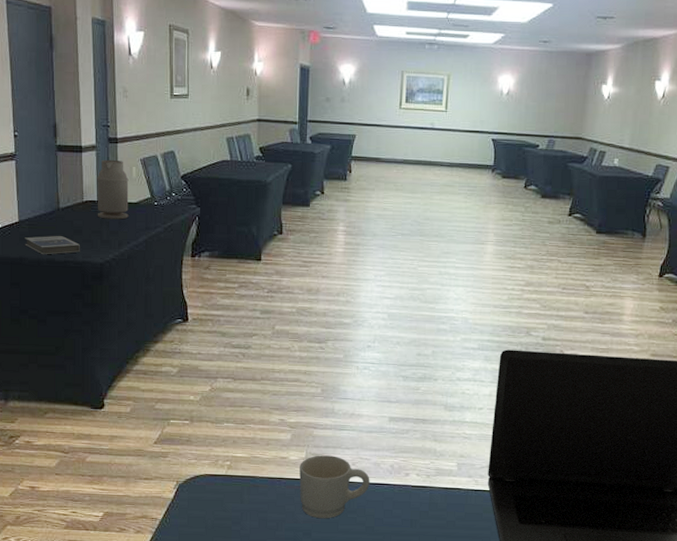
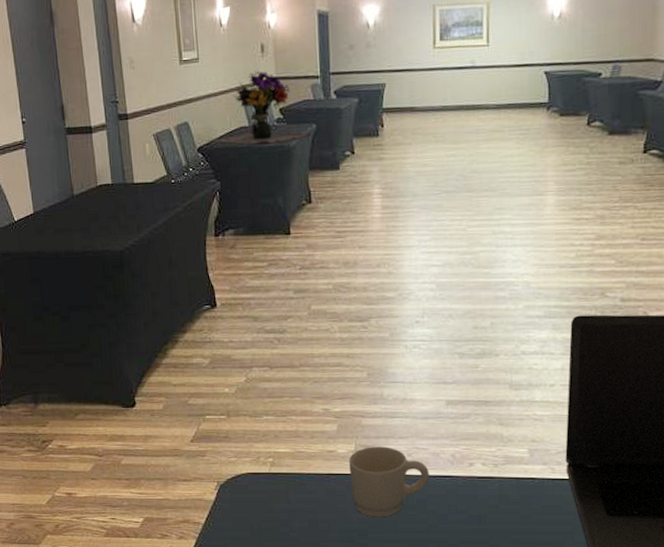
hardback book: present [25,235,81,255] -> none [41,224,99,247]
water jug: present [97,159,129,220] -> none [109,137,145,203]
flower arrangement: none [189,110,288,180] -> present [205,69,313,146]

